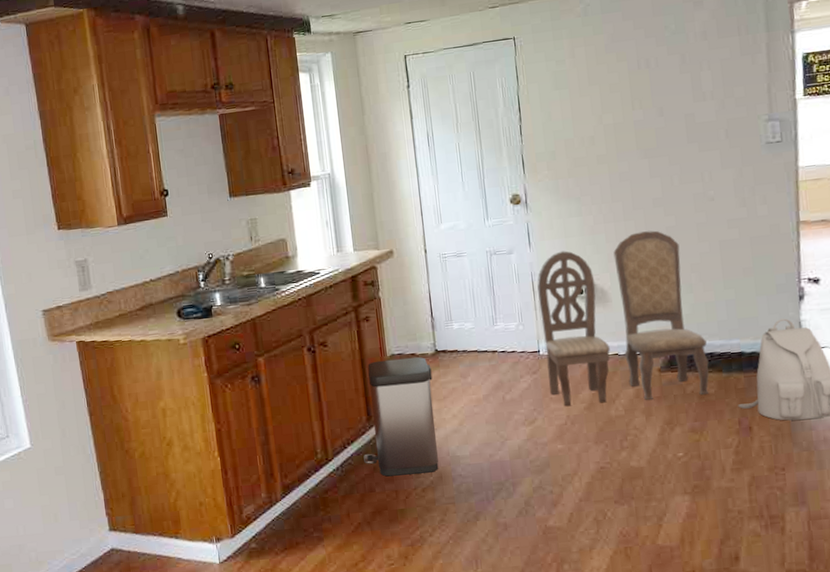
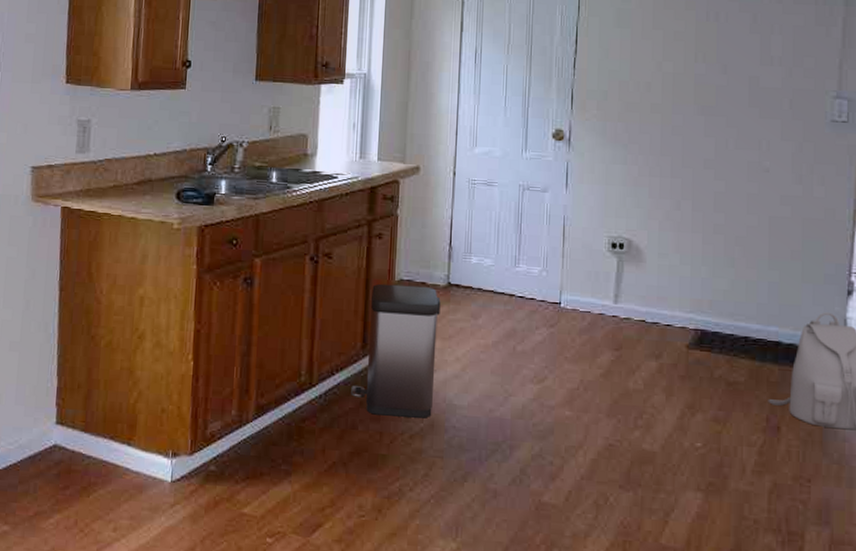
dining chair: present [537,230,709,407] -> none [565,192,742,382]

